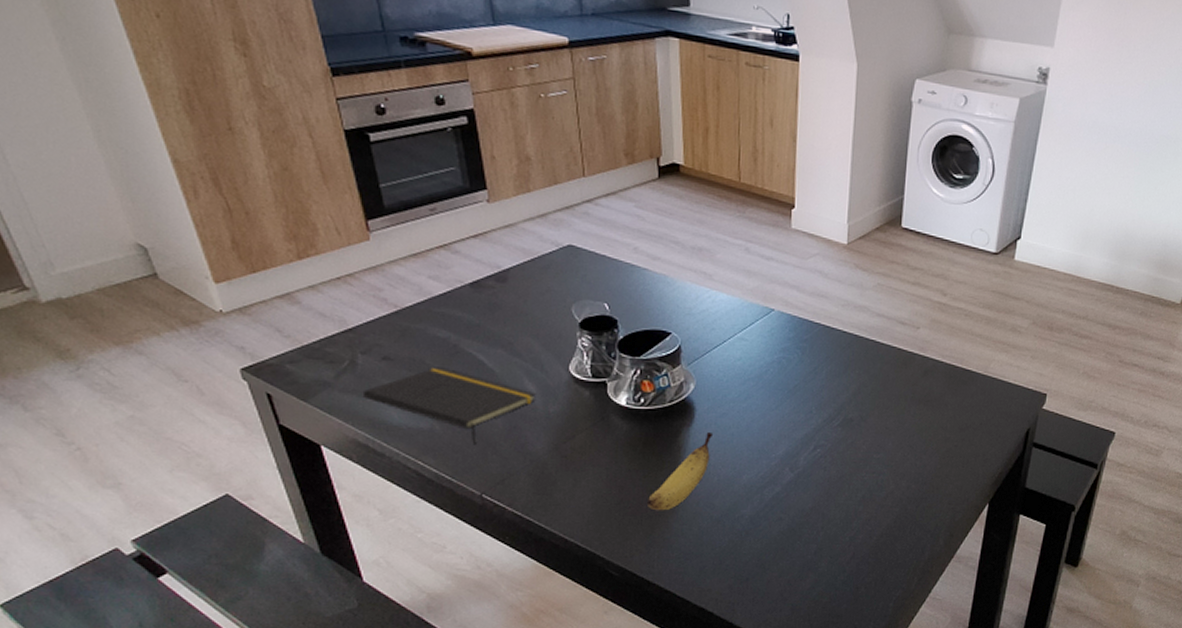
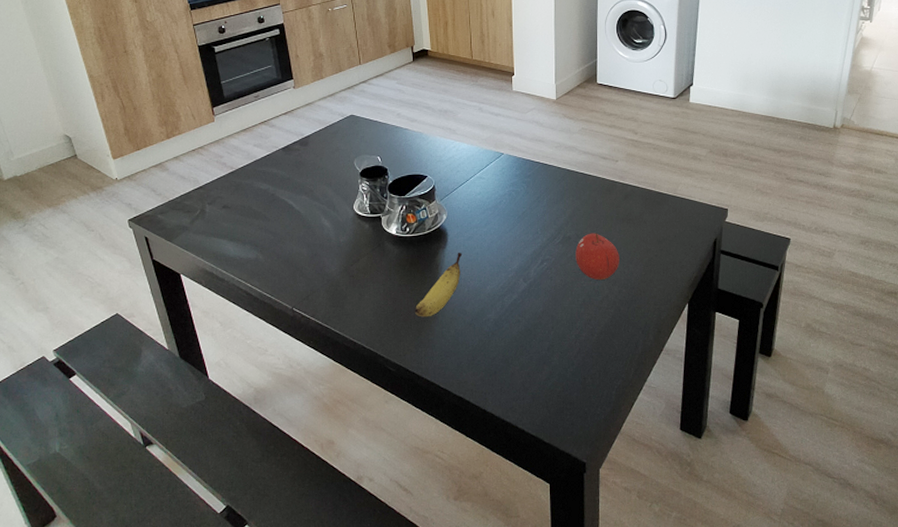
notepad: present [362,367,536,446] -> none [209,211,330,270]
fruit: none [857,415,911,472] -> present [575,233,619,280]

